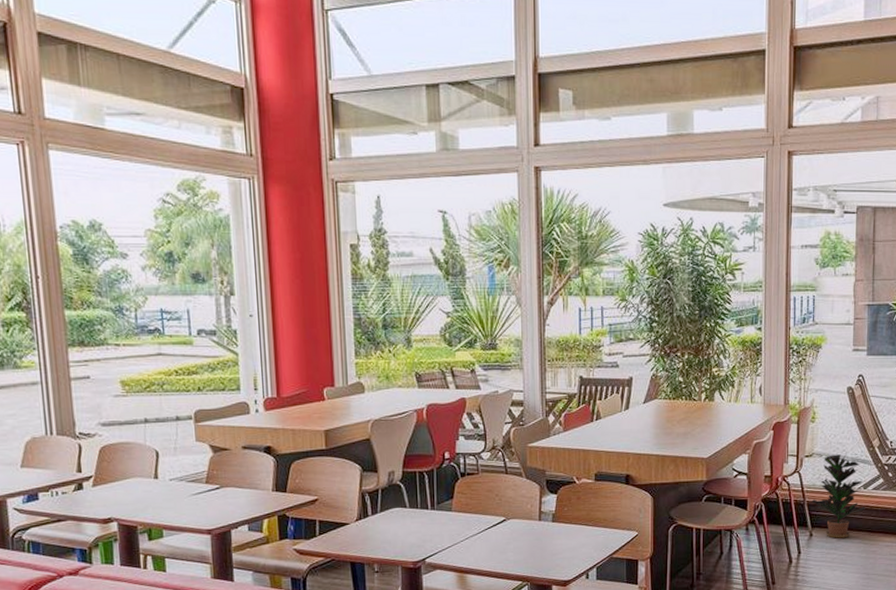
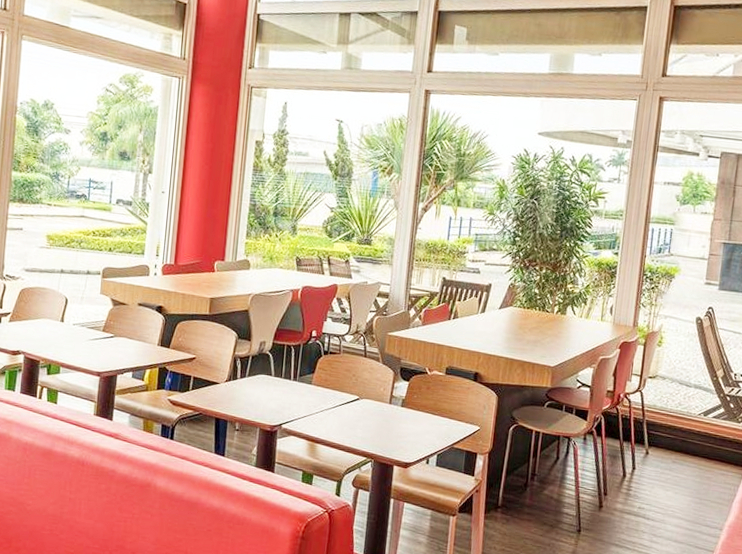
potted plant: present [811,454,866,539] -> none [650,379,705,461]

